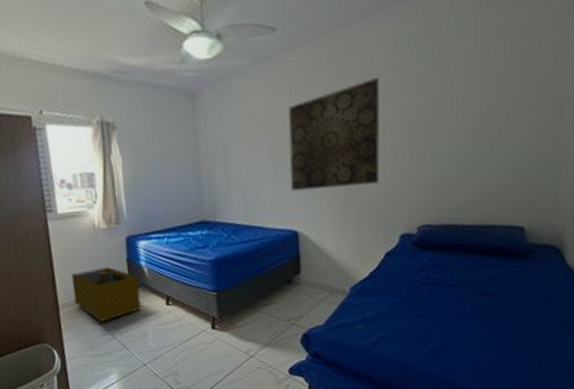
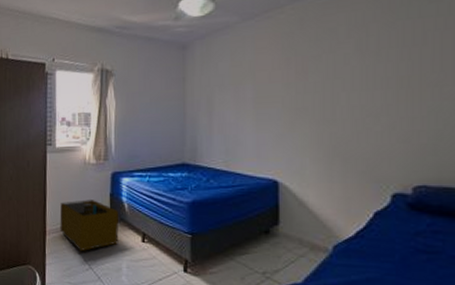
wall art: present [288,78,380,192] -> none [272,34,371,141]

